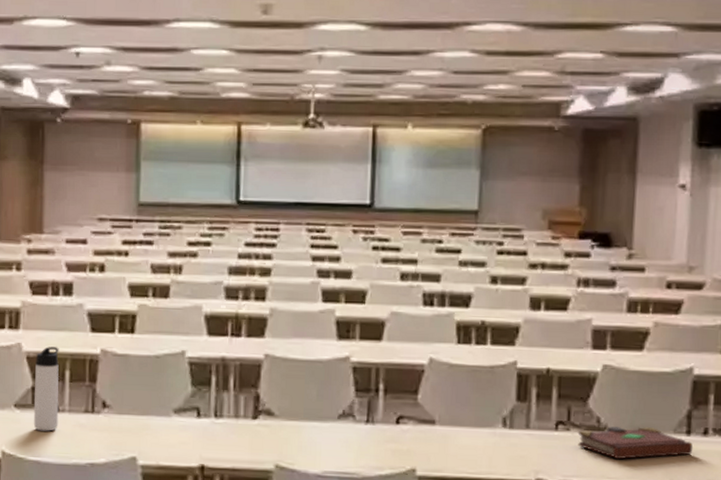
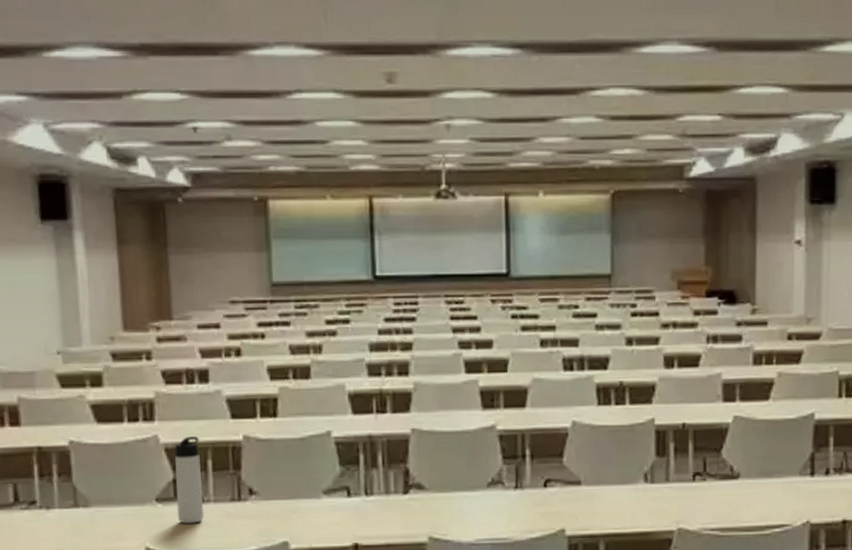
book: present [577,426,693,460] -> none [713,471,817,504]

